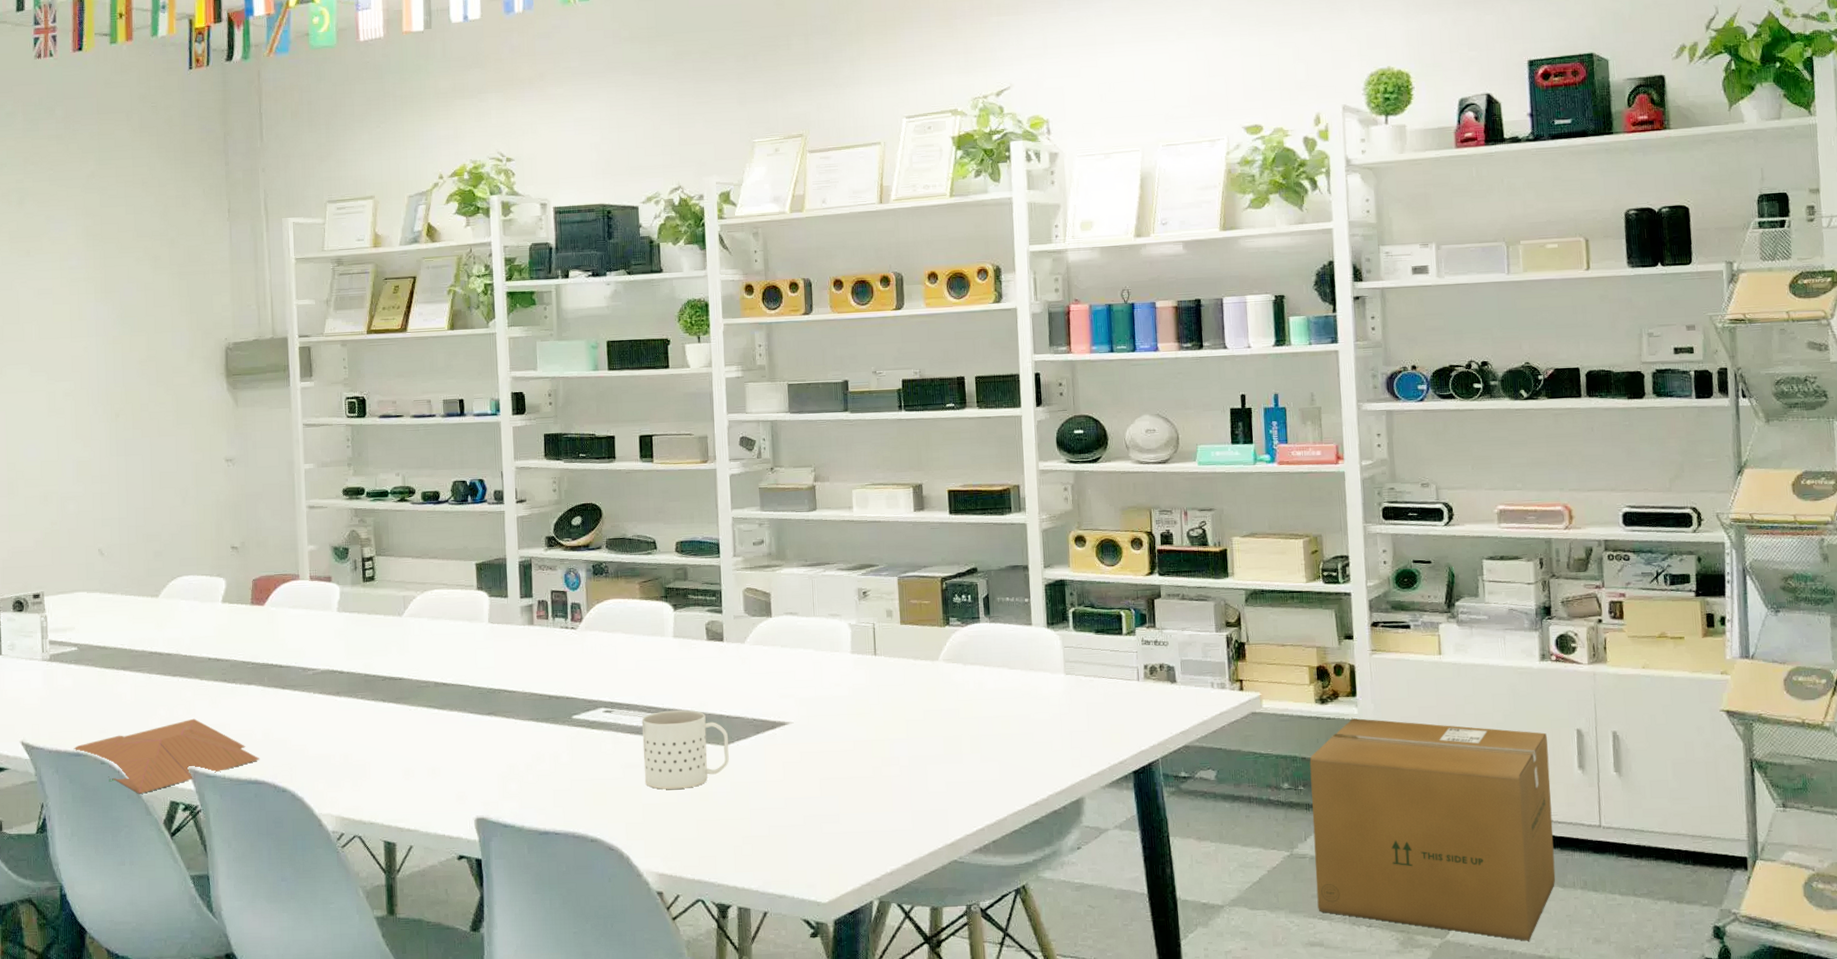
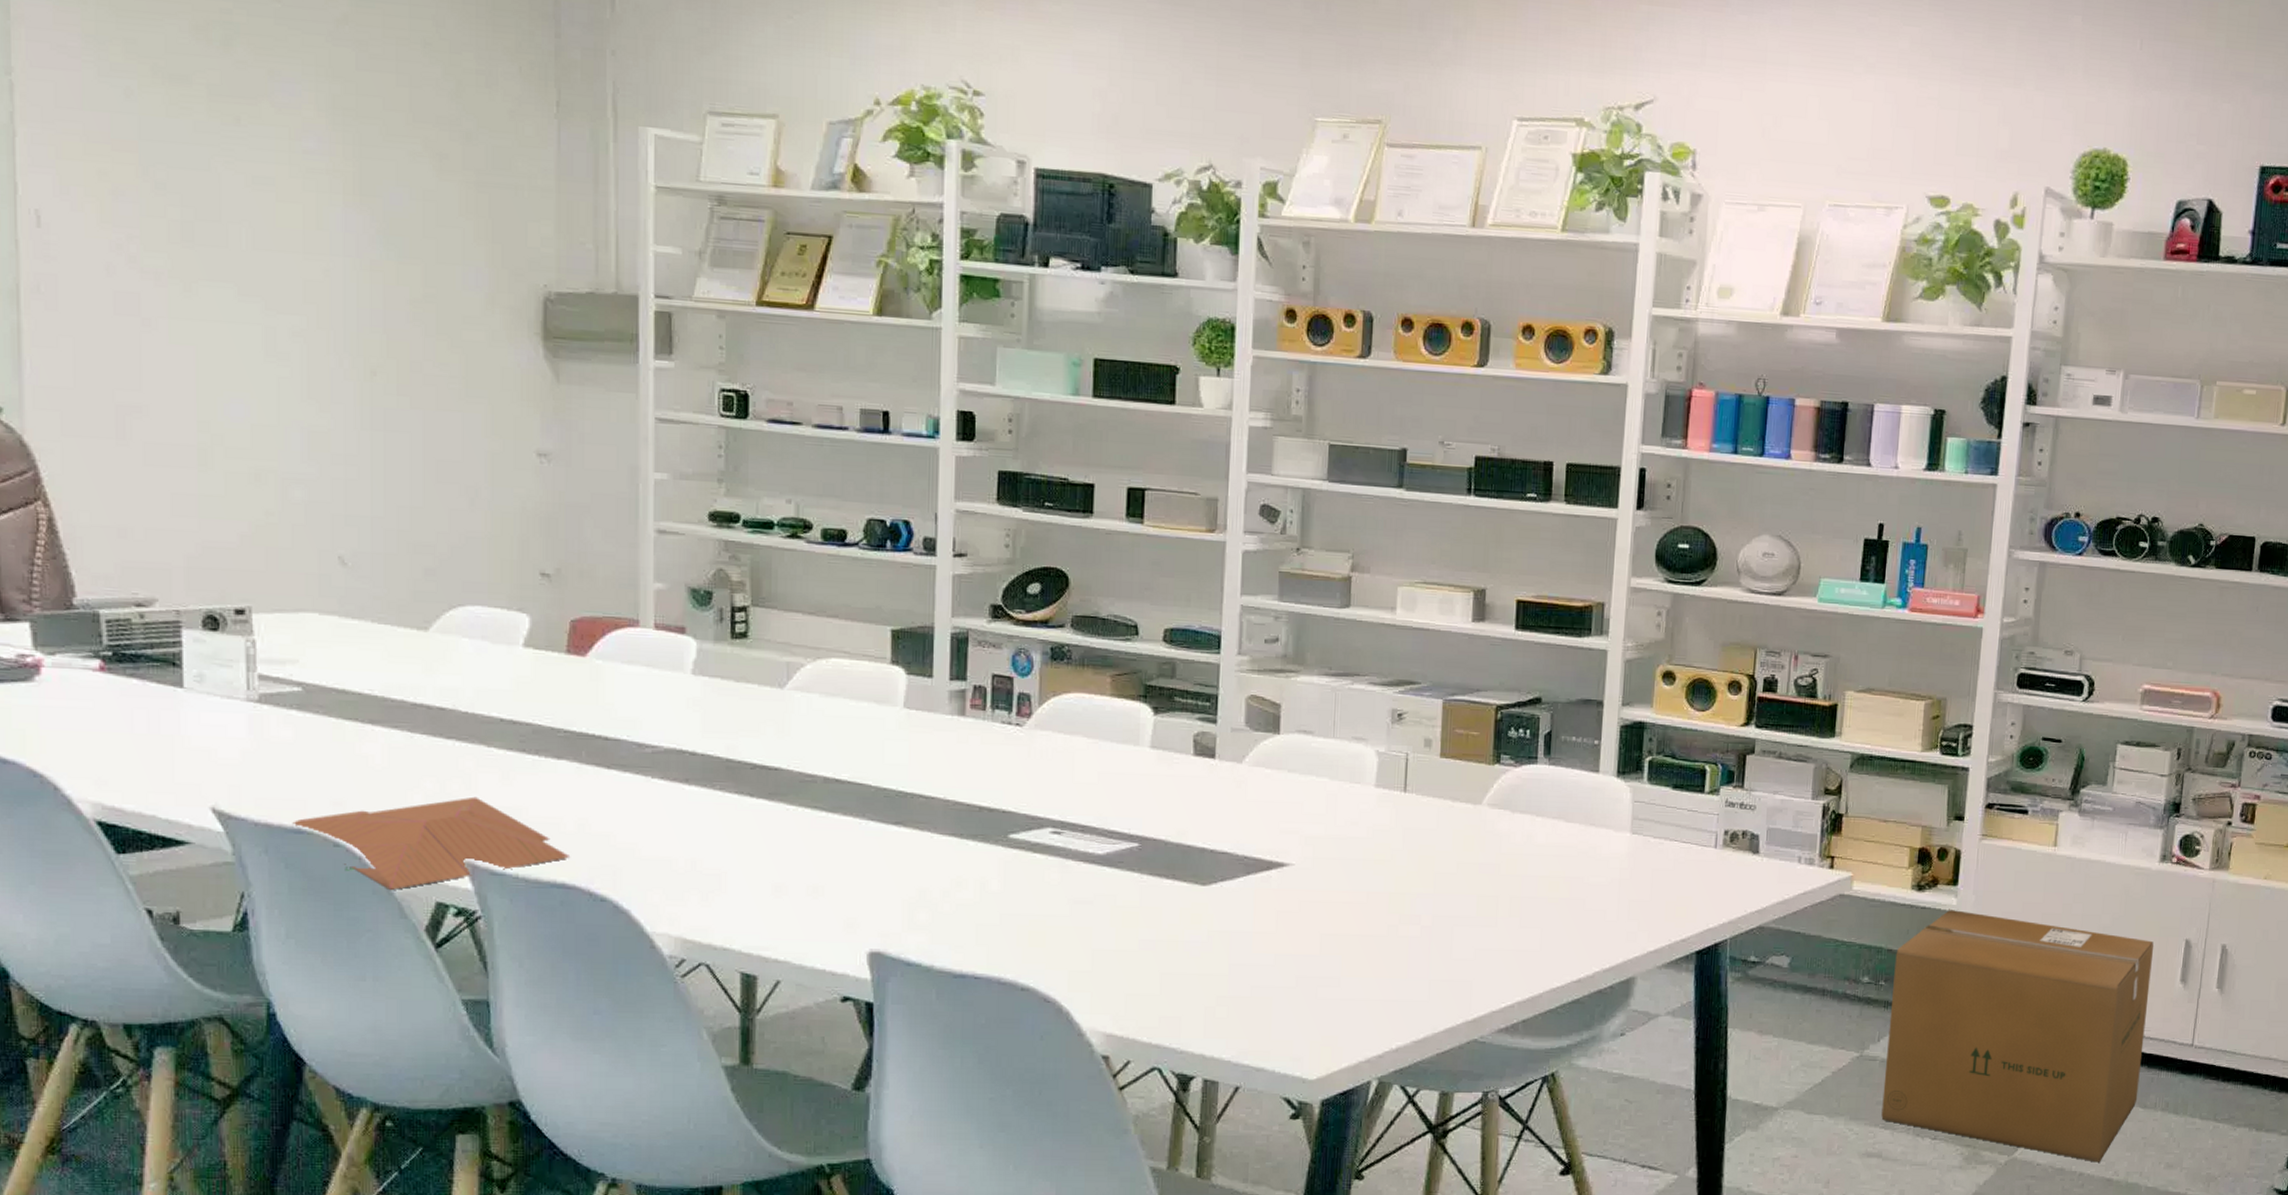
mug: present [641,710,729,790] -> none [1097,837,1211,934]

